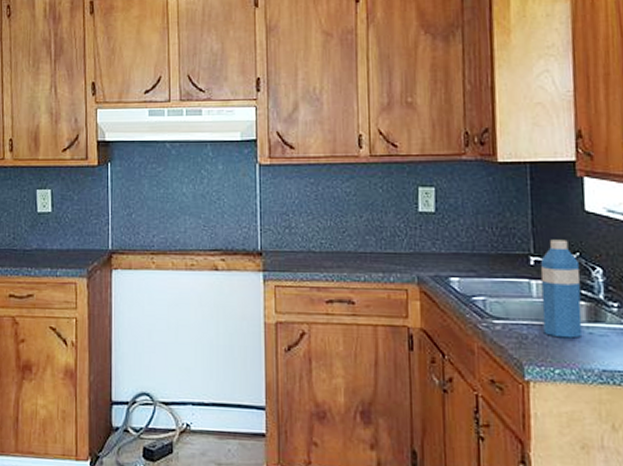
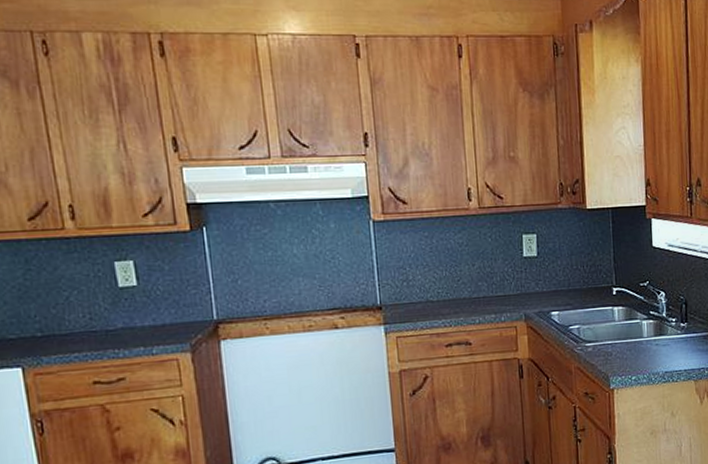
water bottle: present [540,239,583,338] -> none [621,271,651,351]

